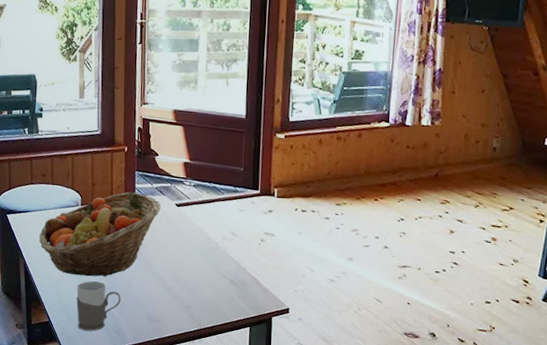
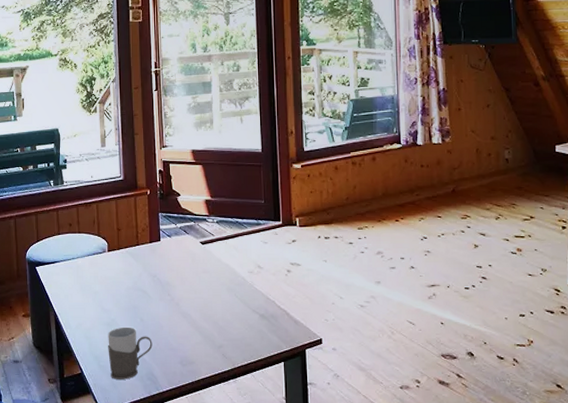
fruit basket: present [39,191,161,277] -> none [68,233,186,323]

